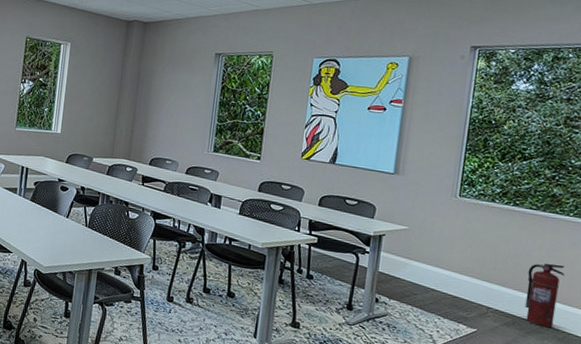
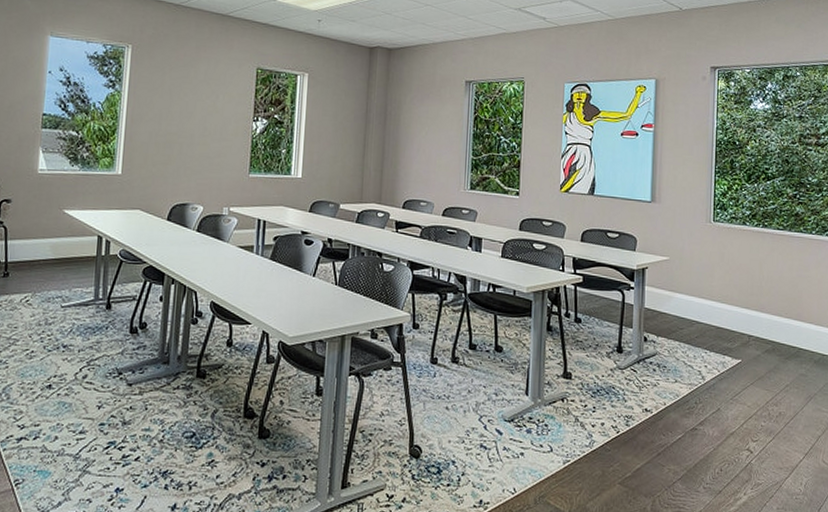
fire extinguisher: present [525,263,565,328] -> none [781,283,814,351]

